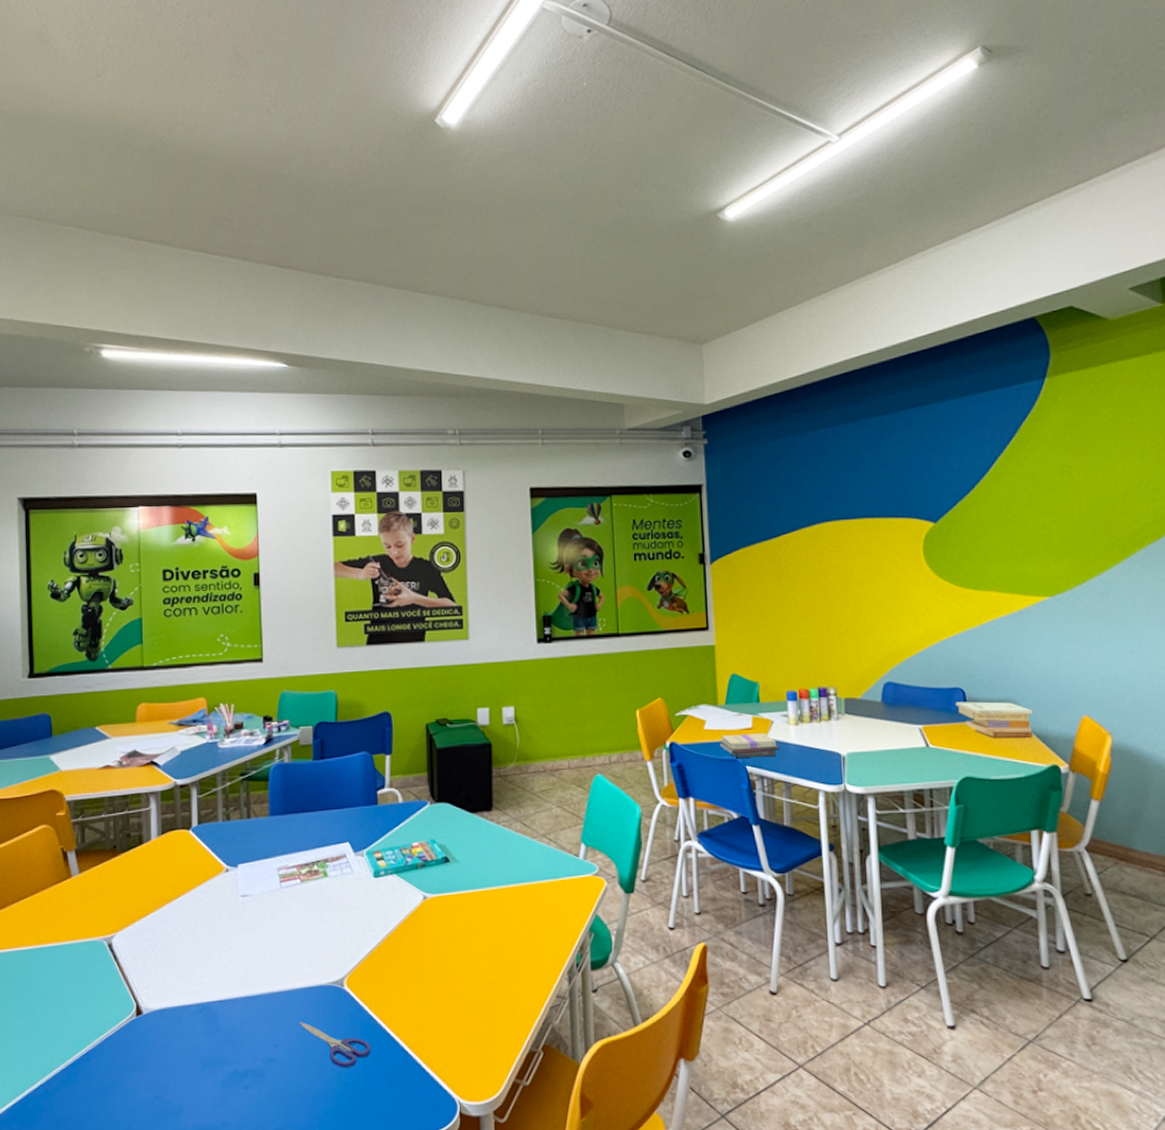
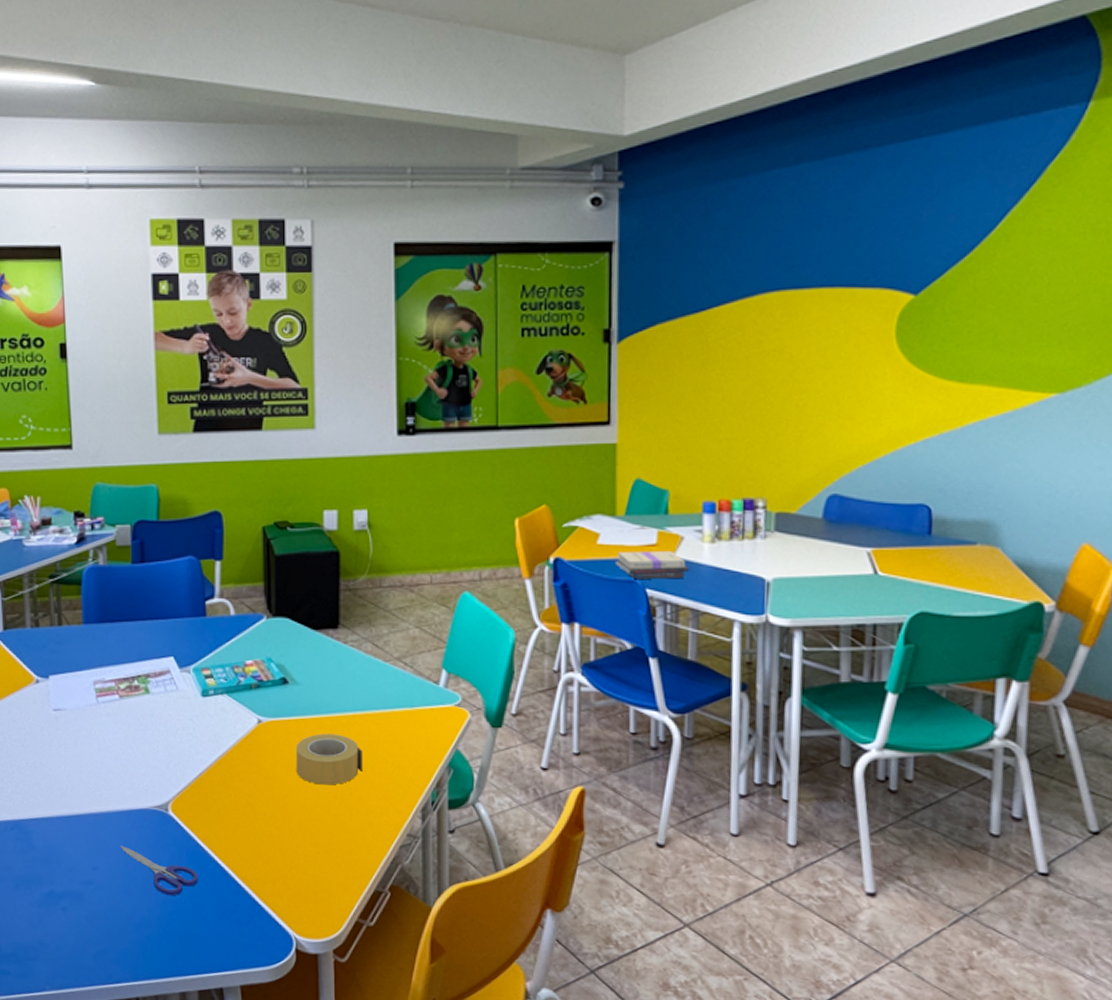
adhesive tape: none [456,906,515,954] -> present [295,733,362,785]
books: present [956,701,1033,738] -> none [918,521,1017,568]

